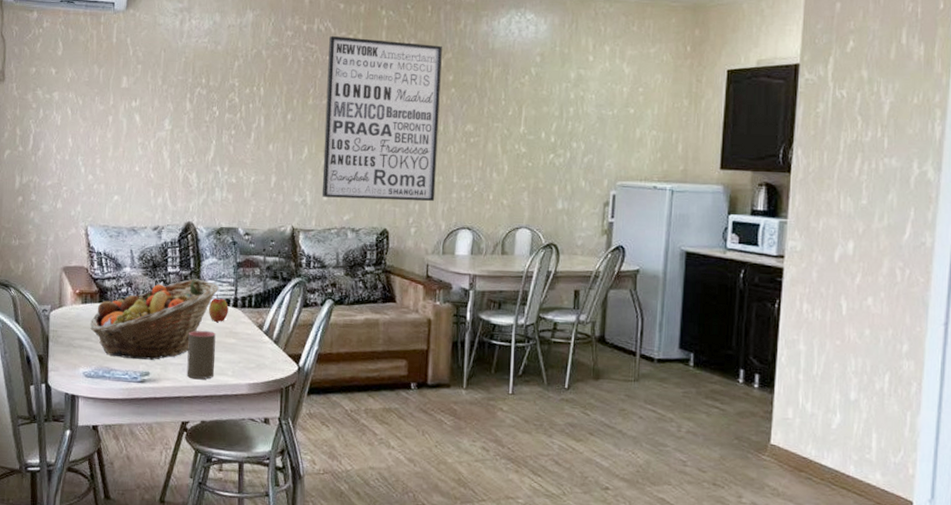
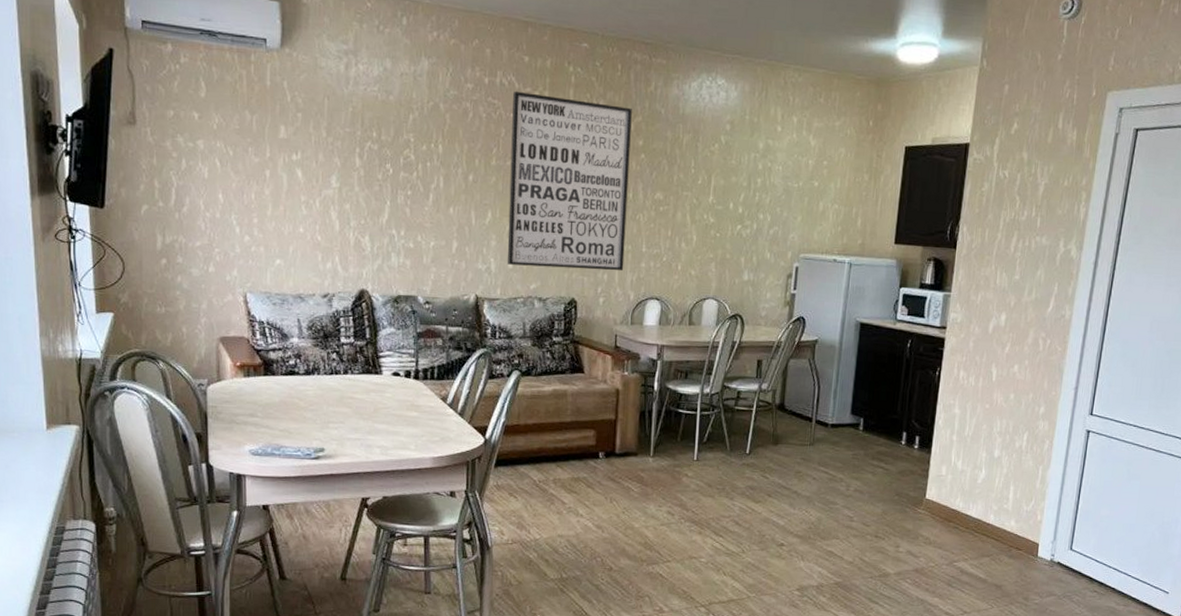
fruit basket: present [89,278,219,360] -> none [254,350,399,436]
cup: present [186,331,216,380] -> none [365,404,396,455]
apple: present [208,294,229,322] -> none [387,366,409,395]

